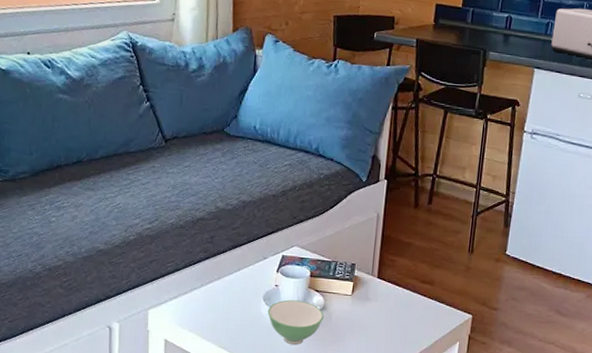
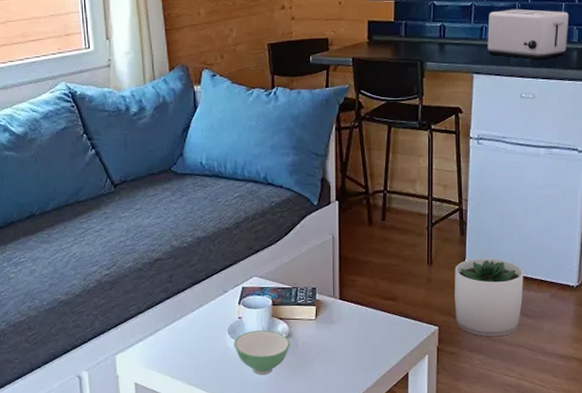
planter: none [490,251,563,332] -> present [455,258,524,337]

